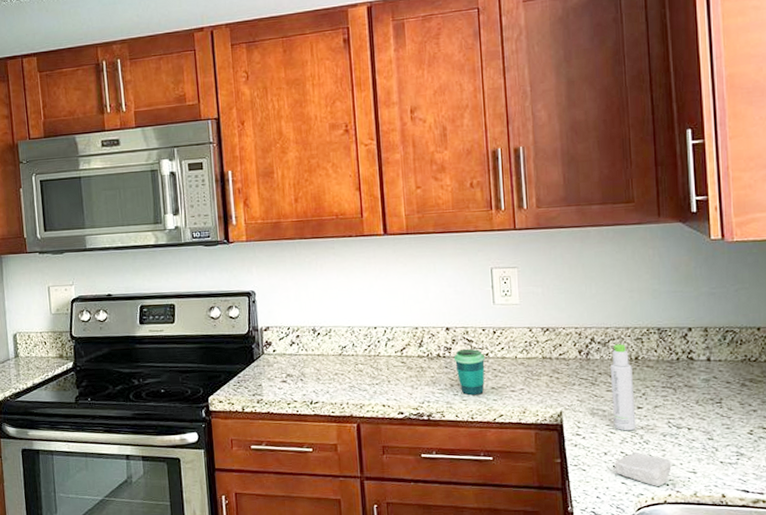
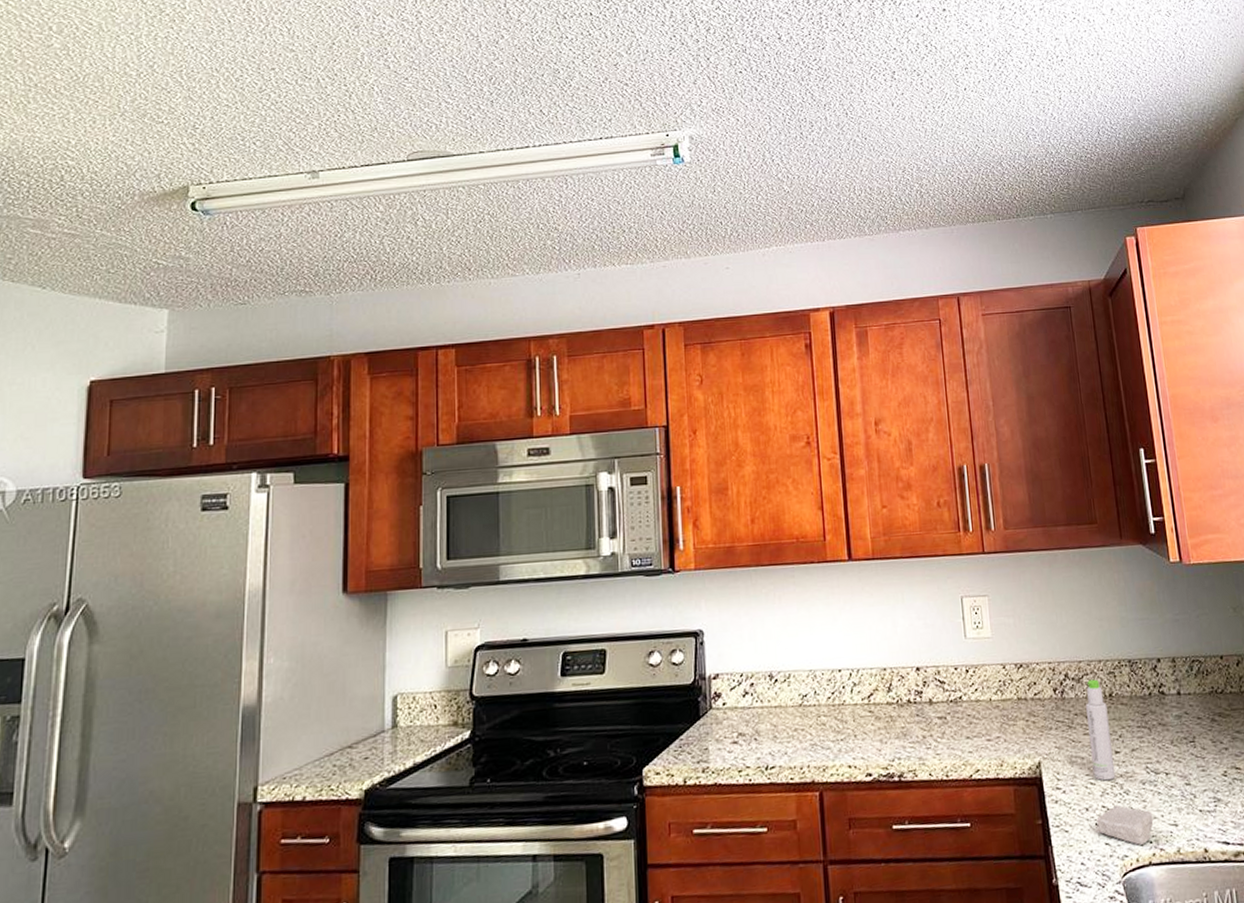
cup: present [453,348,485,396] -> none [925,691,959,748]

